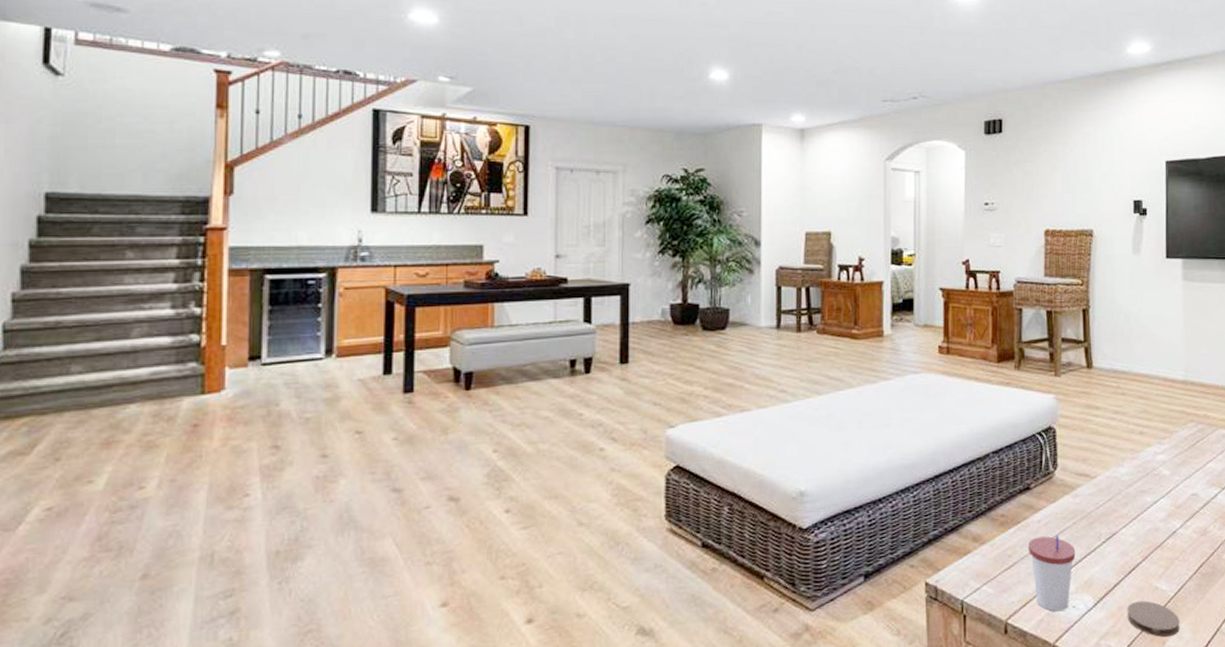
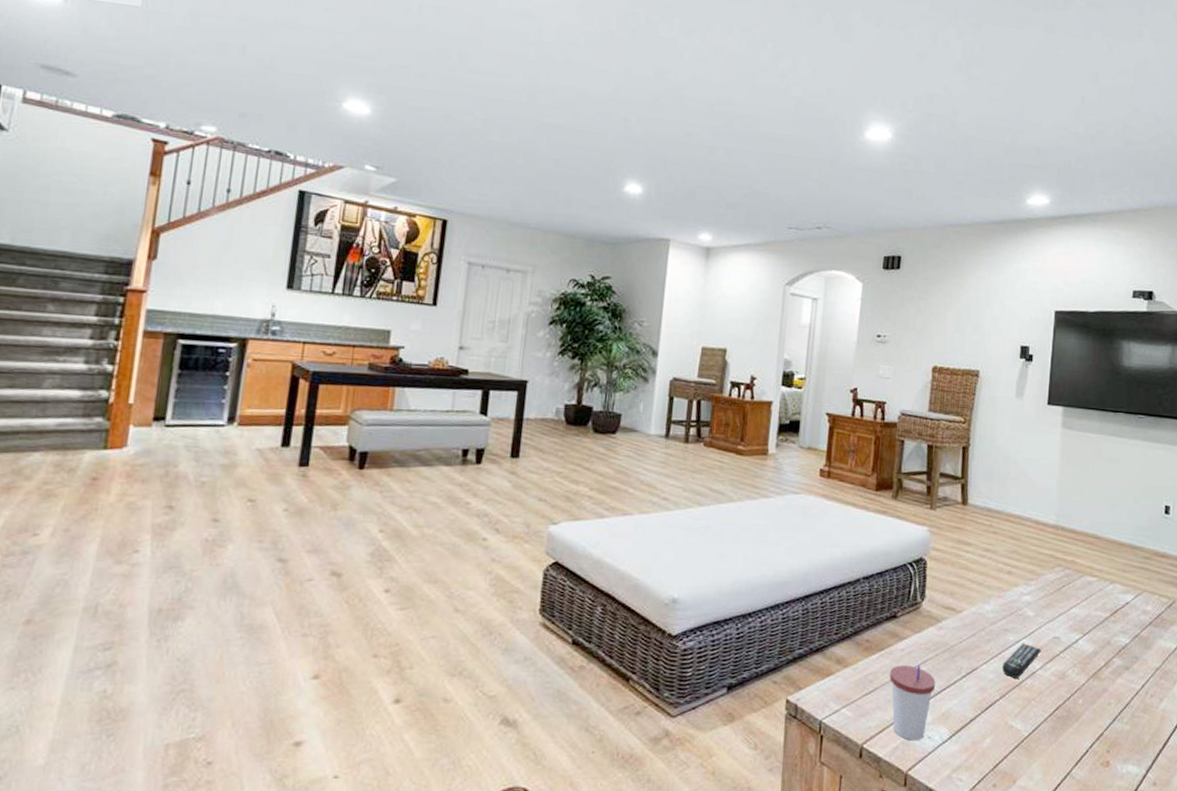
coaster: present [1127,600,1180,637] -> none [980,738,1032,775]
remote control: none [1142,502,1180,539] -> present [1002,643,1041,678]

